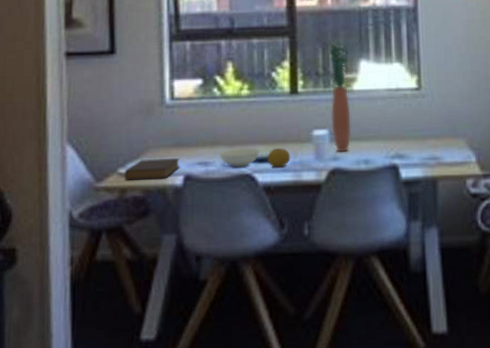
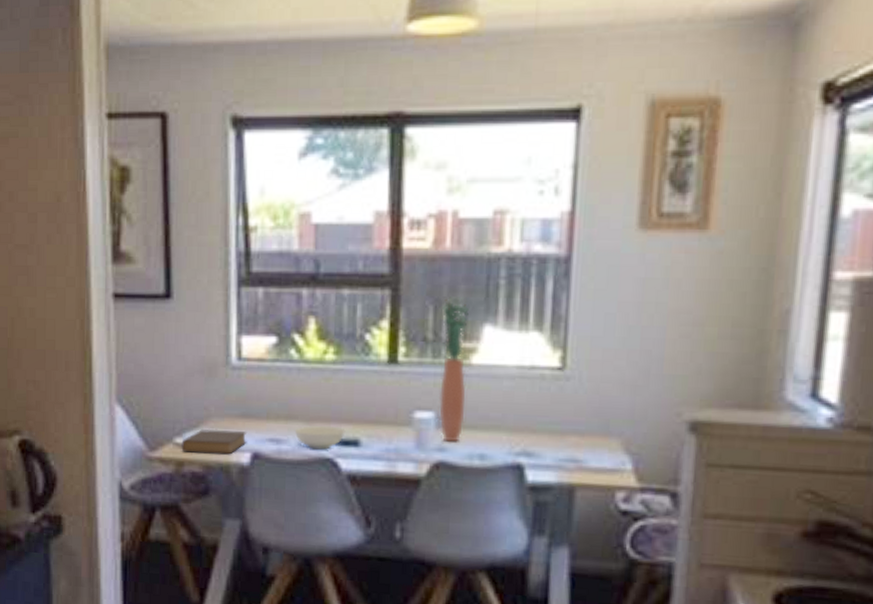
fruit: present [268,147,291,168] -> none [355,429,384,454]

